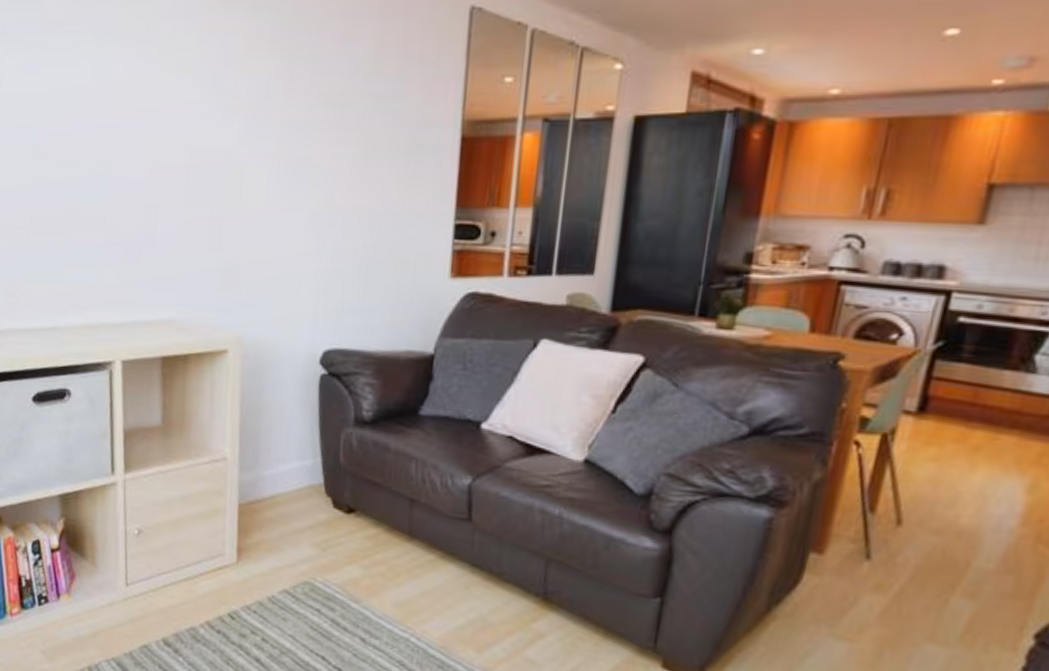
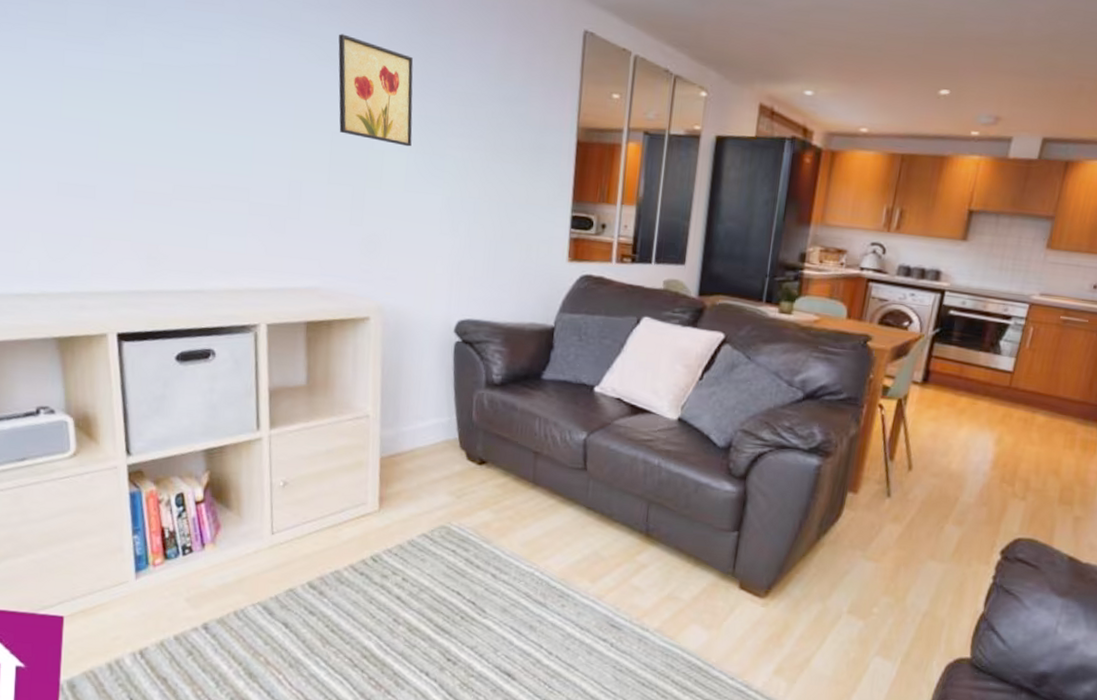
wall art: none [196,41,276,159] -> present [338,34,414,147]

